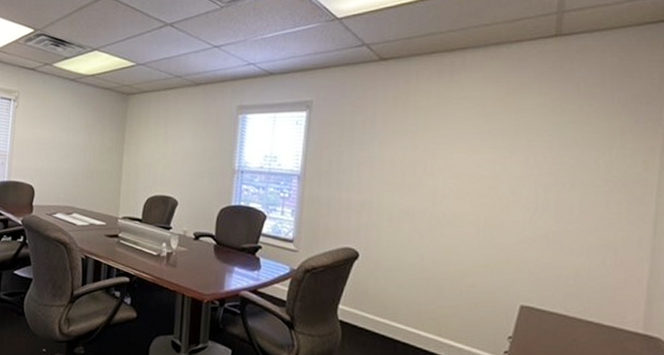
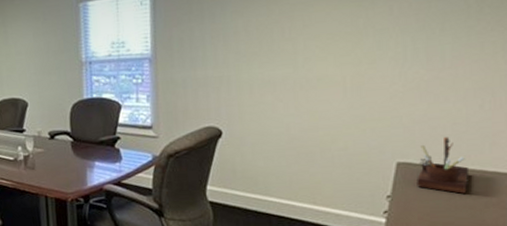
desk organizer: none [537,287,587,344] -> present [417,137,468,194]

